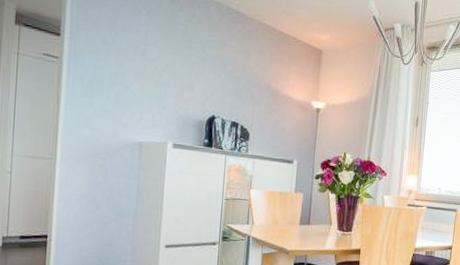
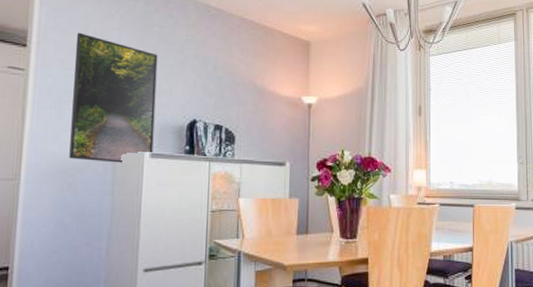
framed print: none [100,25,182,151] -> present [69,32,158,163]

